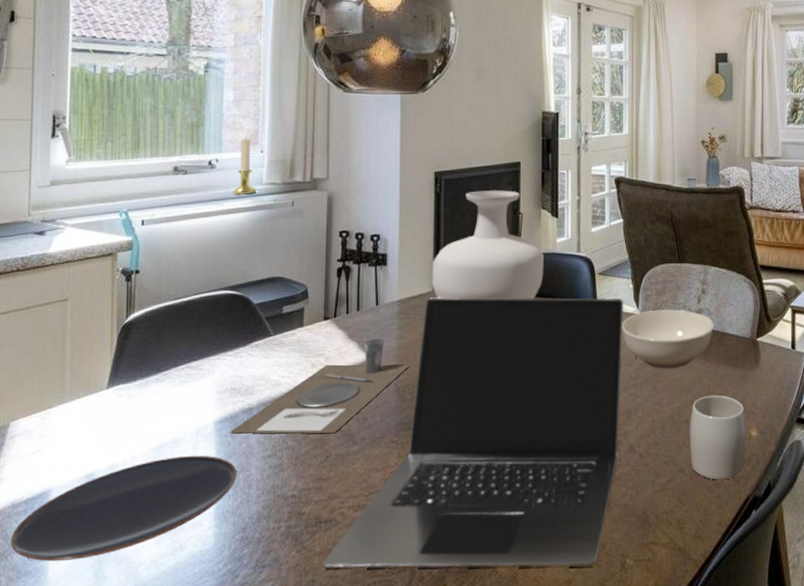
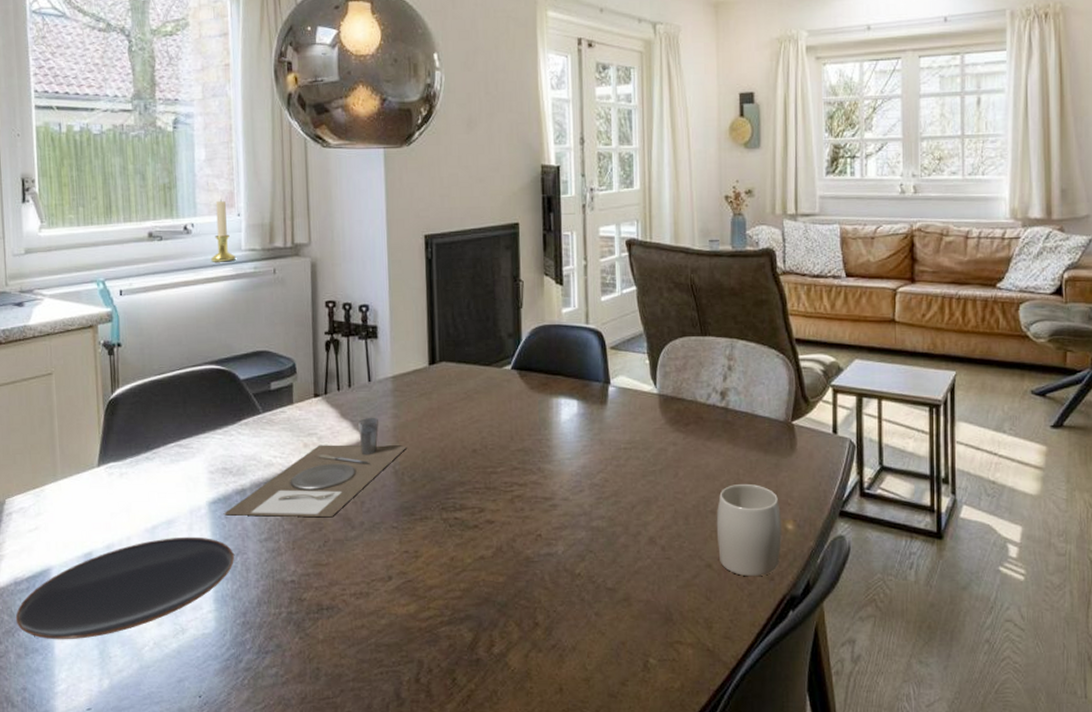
laptop: present [322,297,624,569] -> none [326,373,640,664]
vase: present [432,190,544,300] -> none [426,255,549,376]
bowl: present [622,309,714,369] -> none [638,388,743,454]

